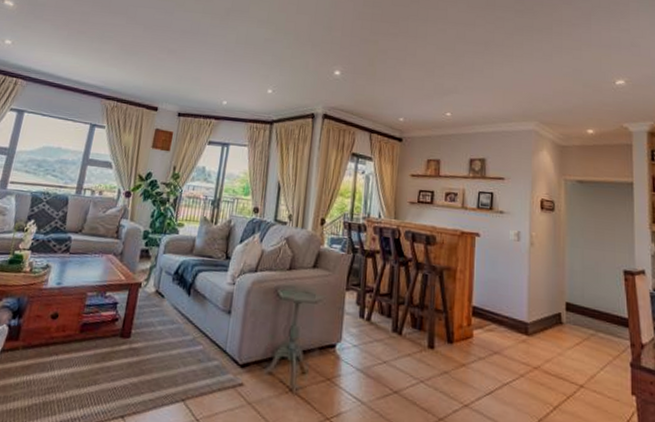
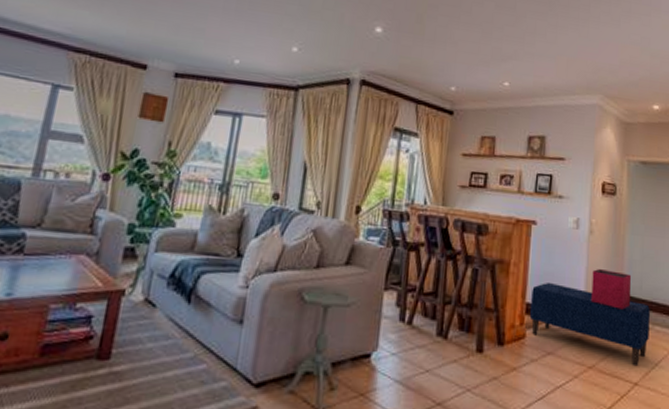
bench: none [477,288,593,370] -> present [530,282,650,367]
storage bin: none [534,278,573,316] -> present [591,269,632,310]

